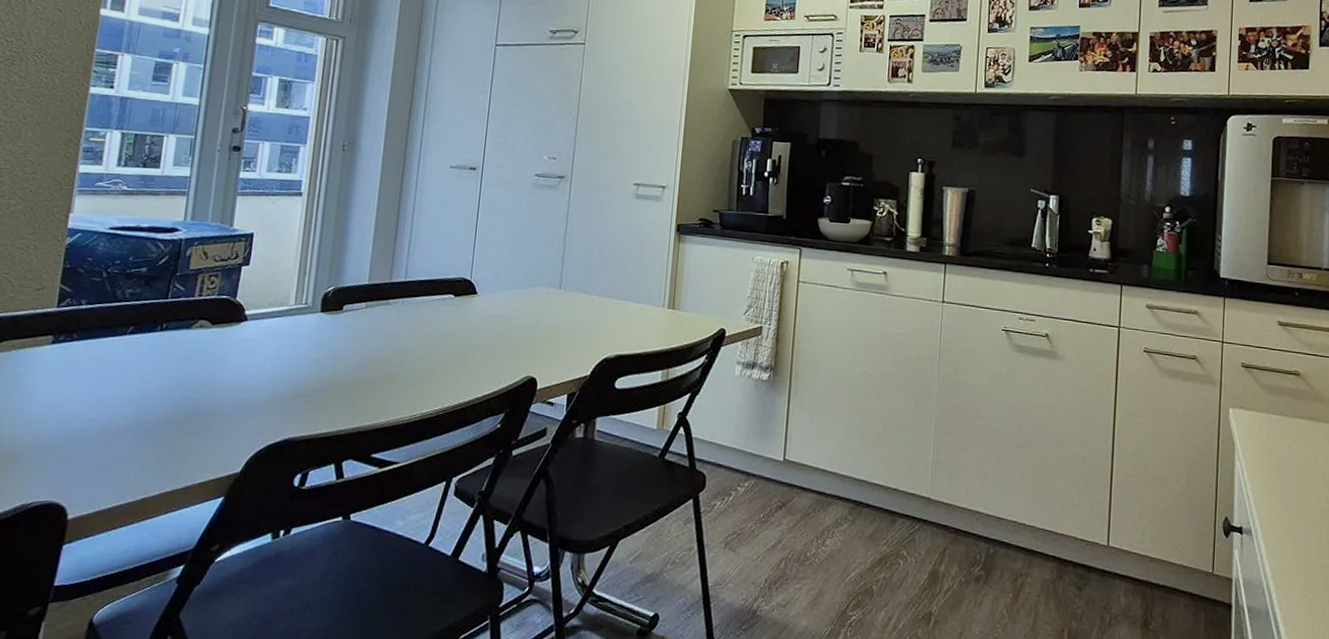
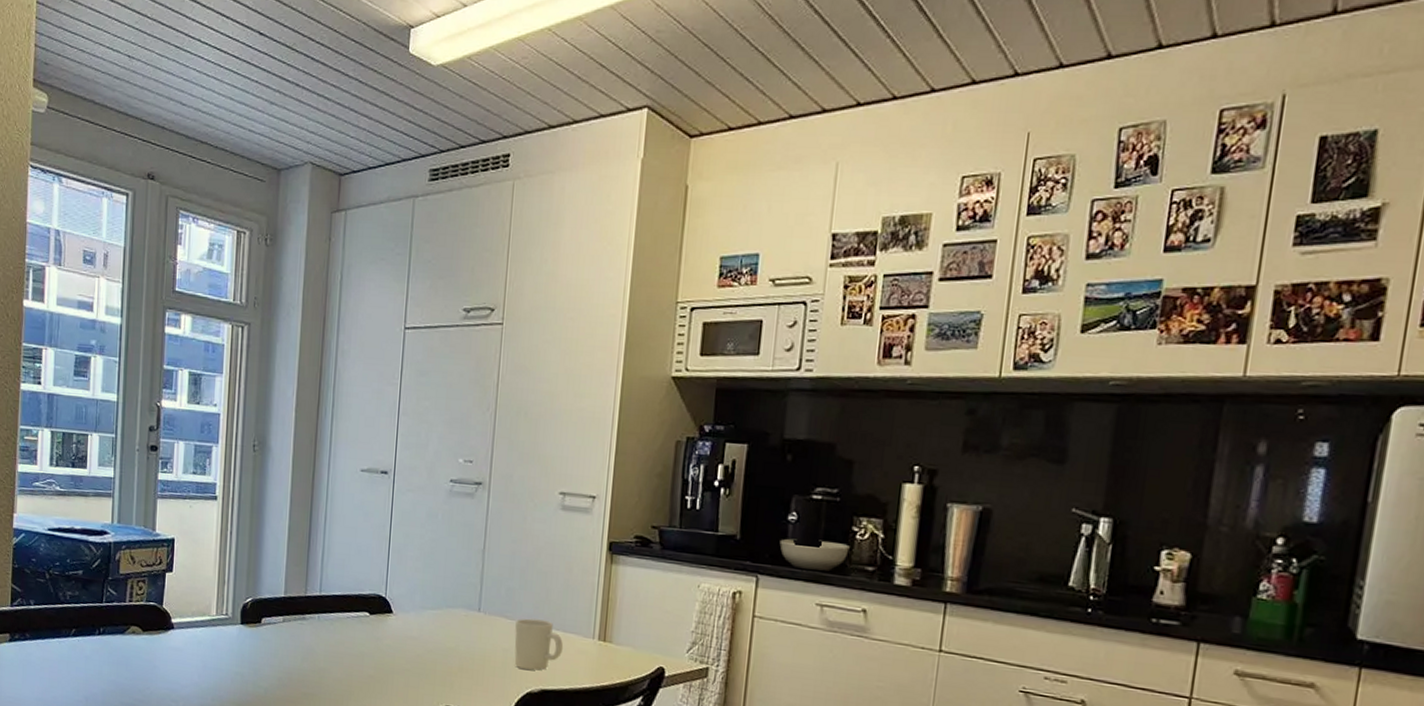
mug: none [592,292,637,338] -> present [514,618,564,671]

